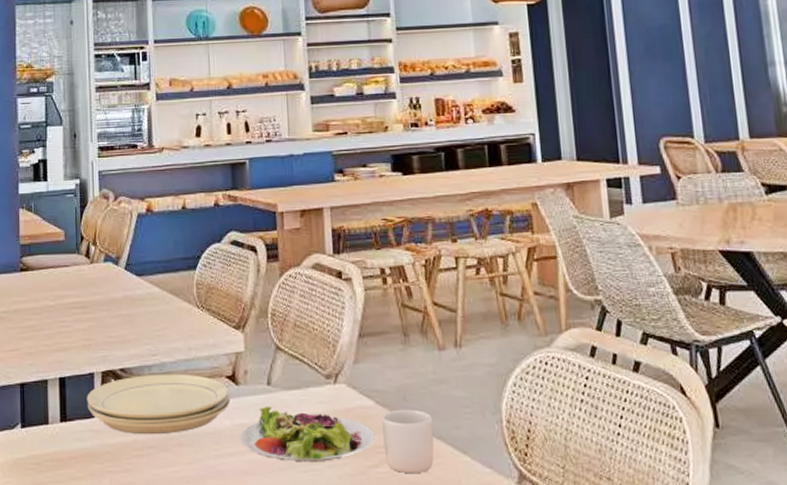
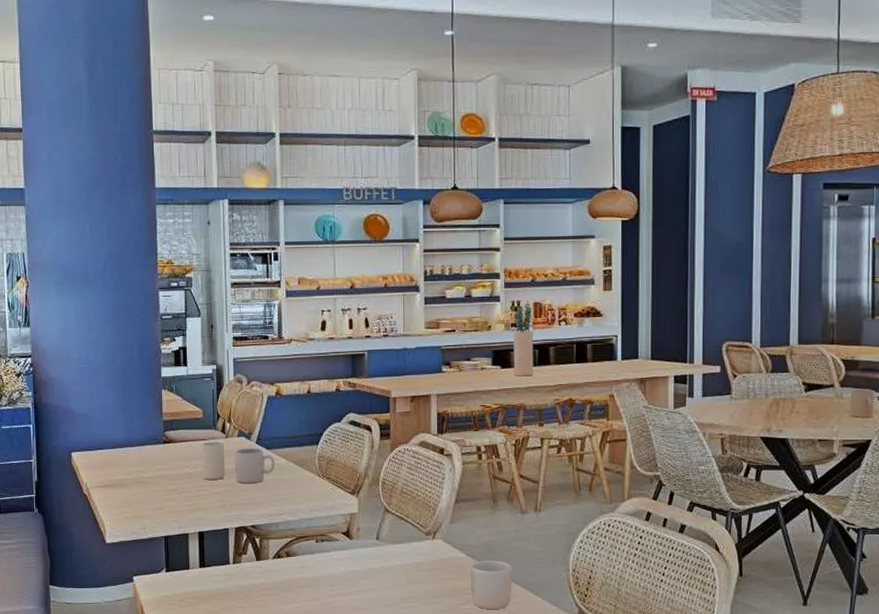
cup: none [63,268,90,314] -> present [202,441,226,480]
plate: present [86,373,230,435] -> none [222,530,345,578]
mug: none [100,274,147,318] -> present [234,448,275,484]
salad plate: present [240,406,375,463] -> none [352,556,464,601]
vase: none [413,95,441,184] -> present [513,300,534,377]

